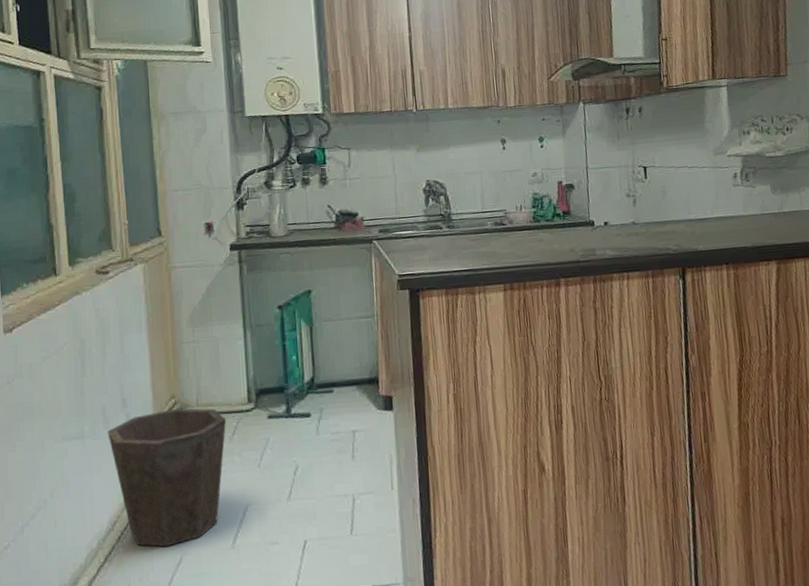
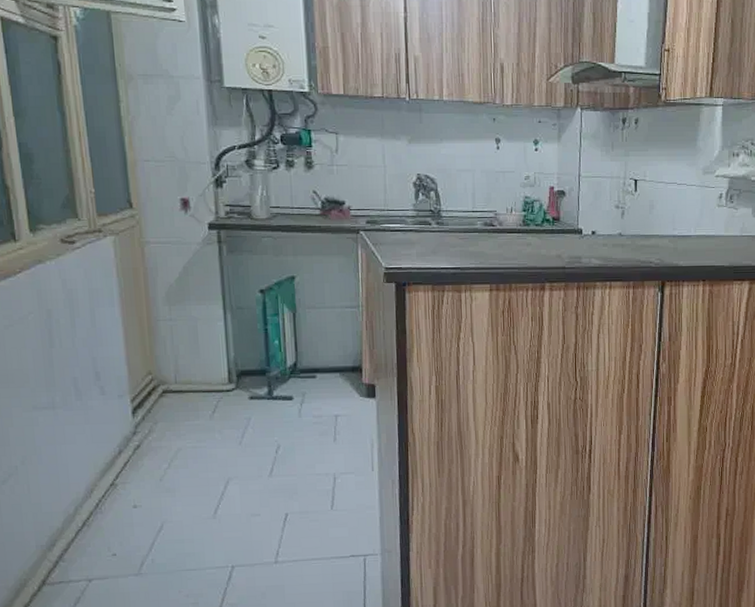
waste bin: present [107,408,227,547] -> none [80,384,207,515]

